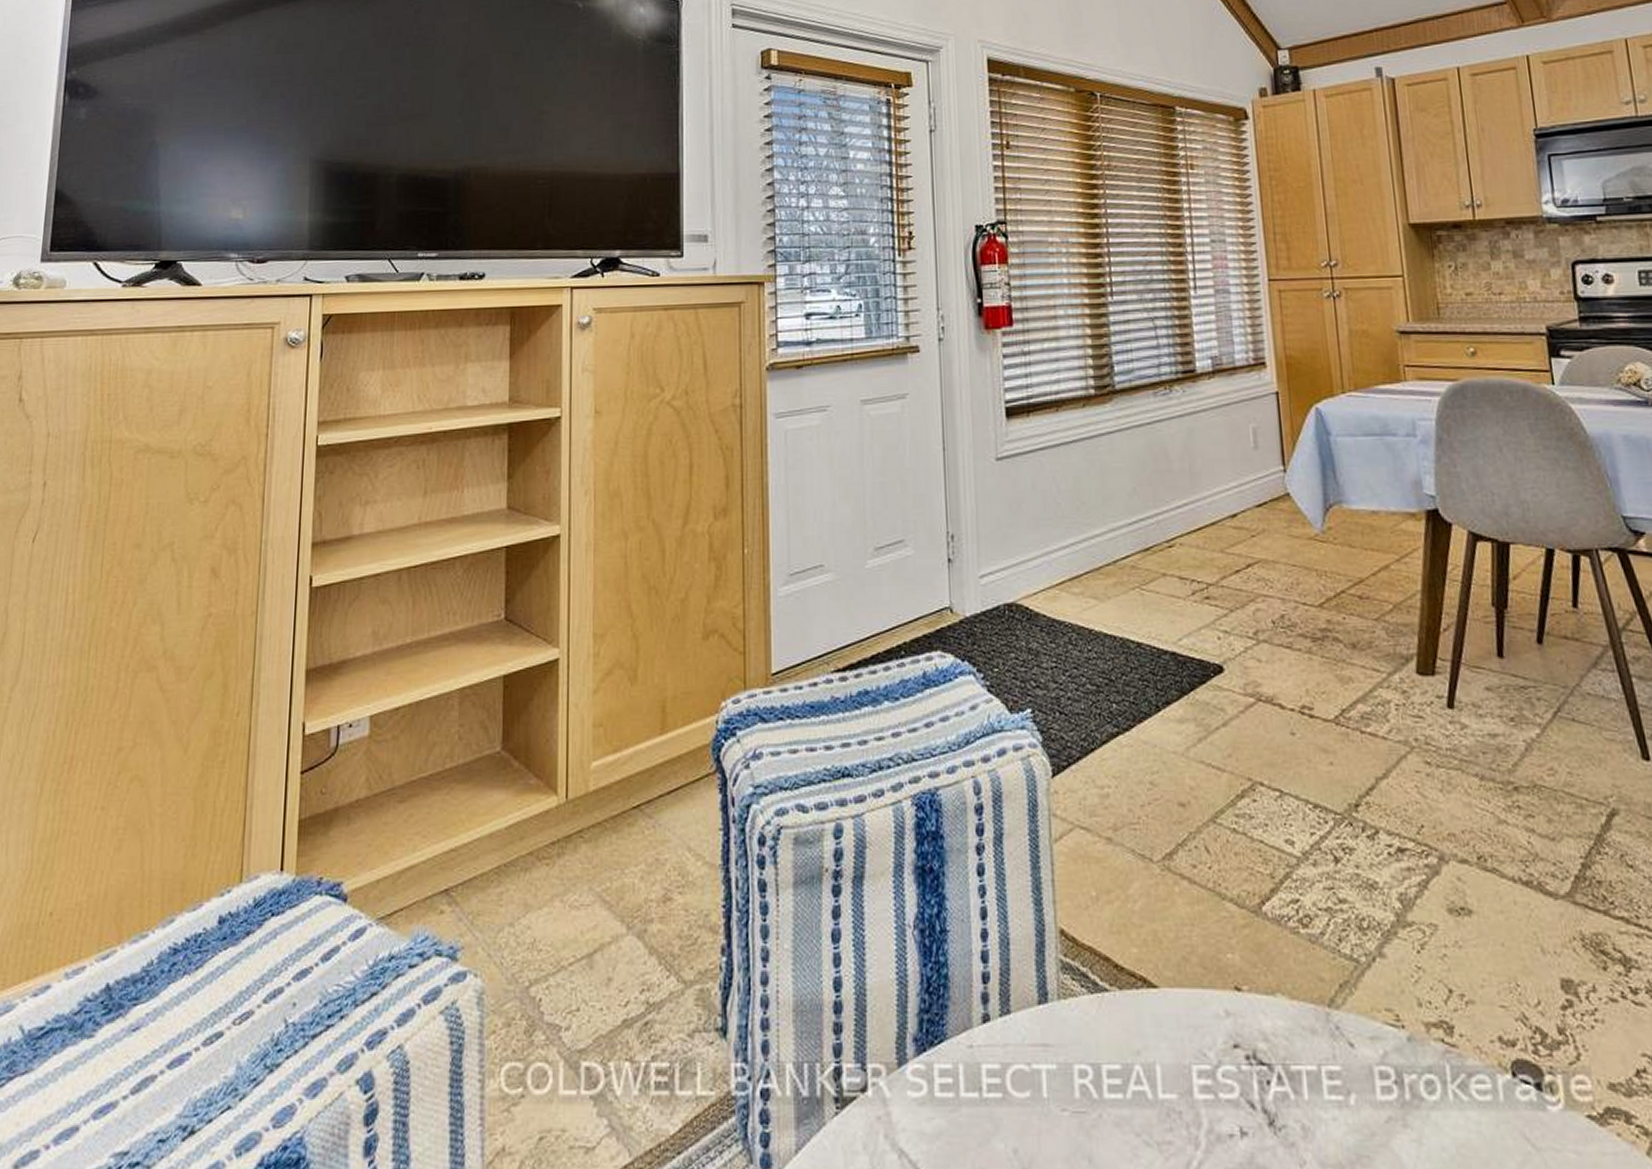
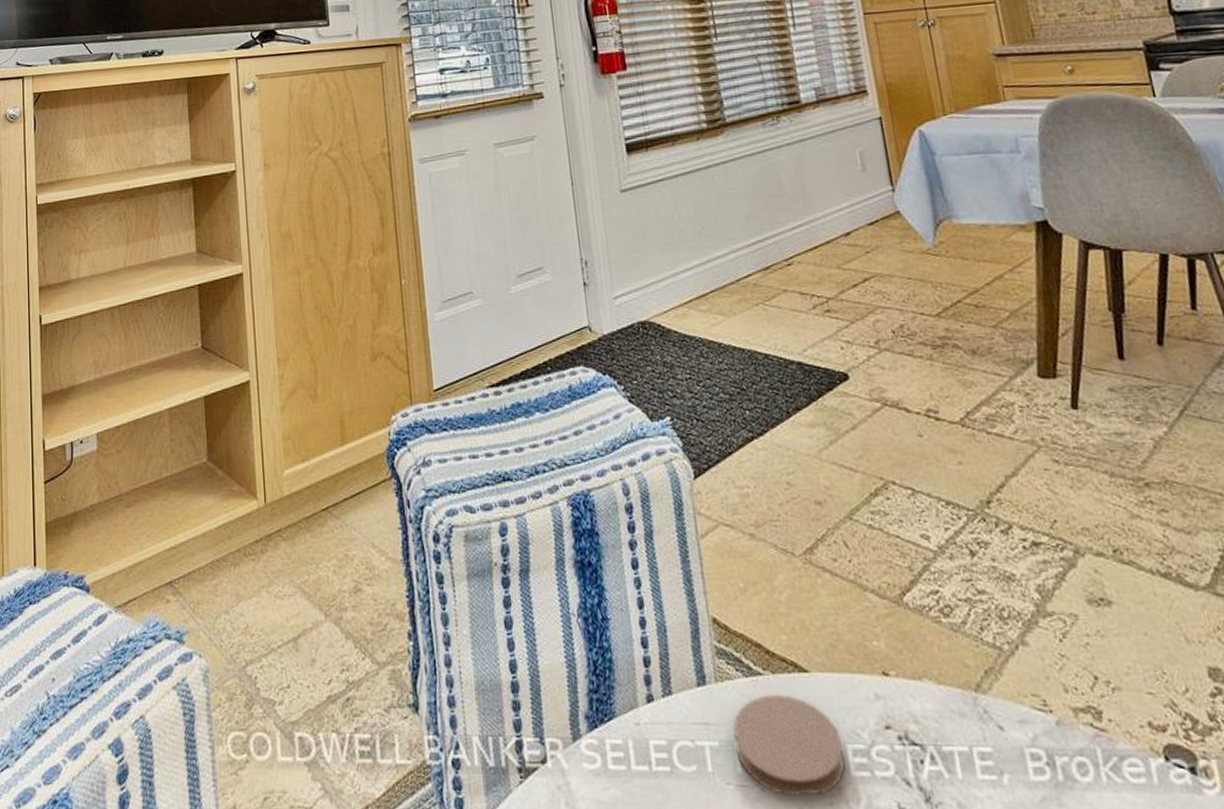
coaster: none [1073,1013,1190,1121] -> present [733,695,846,796]

